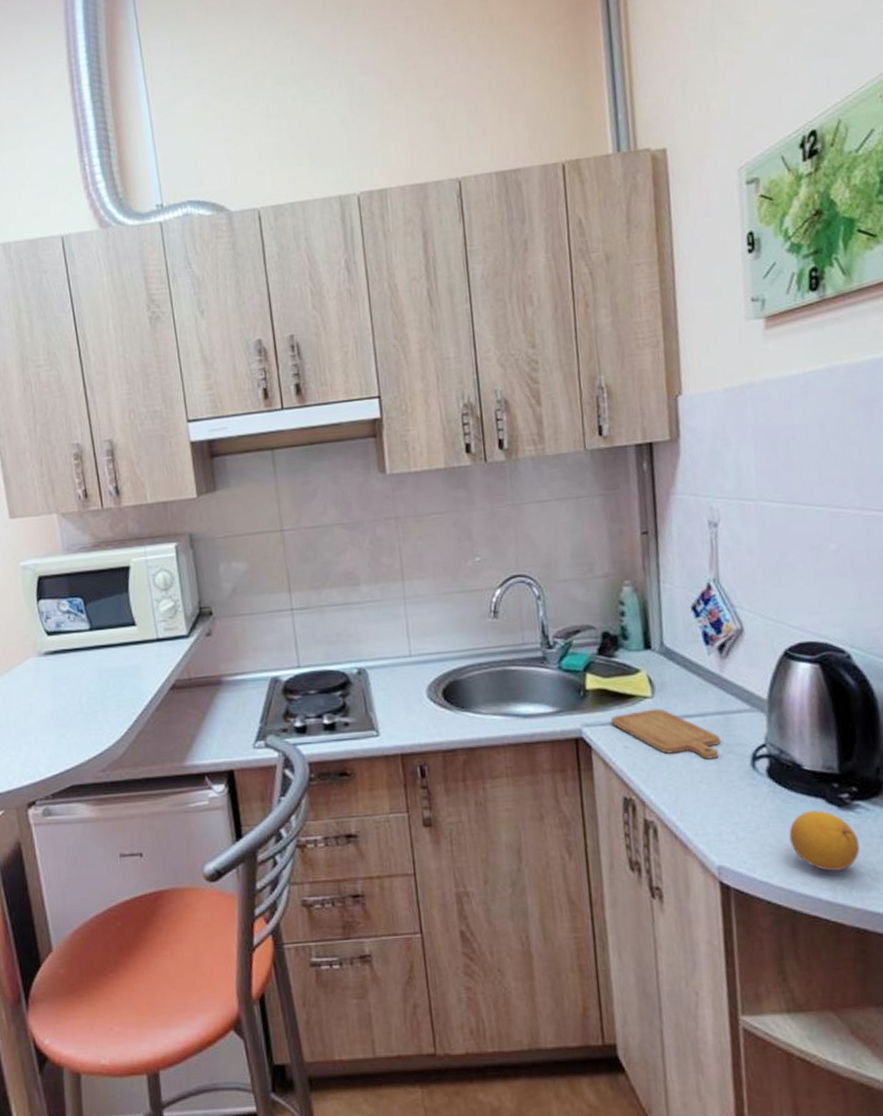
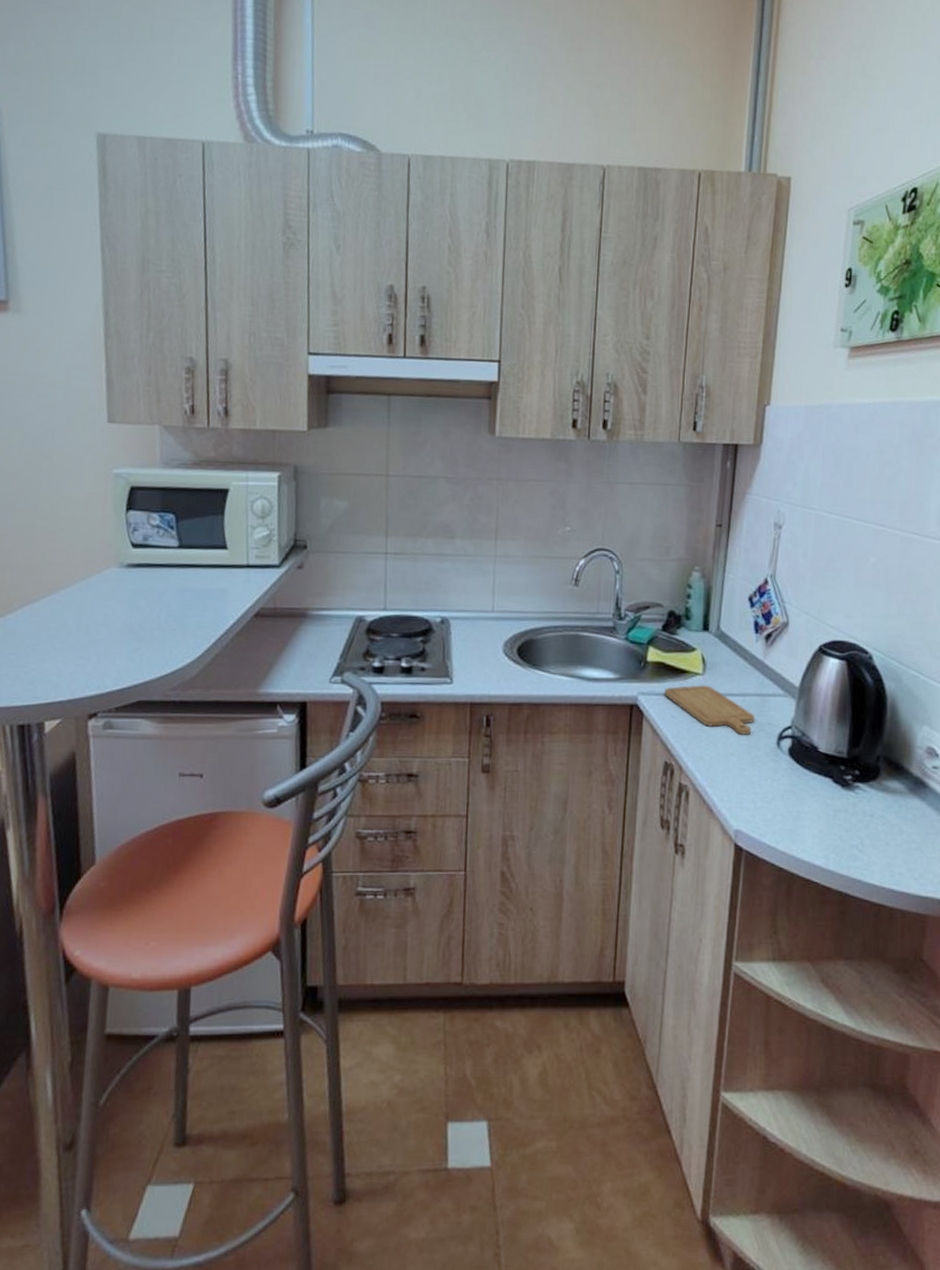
fruit: present [788,810,860,871] -> none [797,788,854,842]

